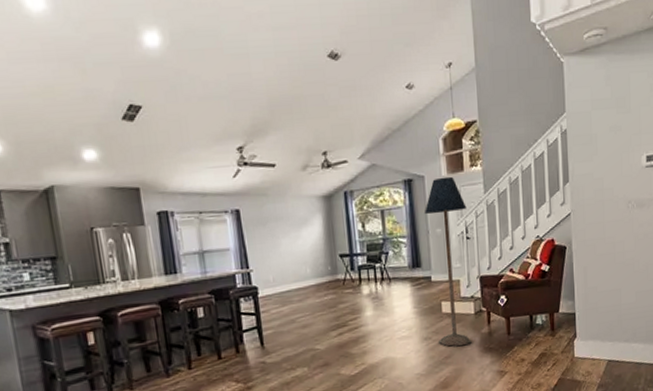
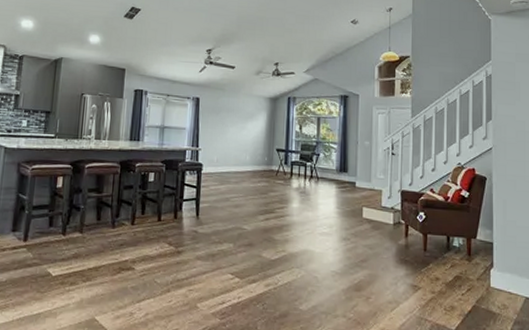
floor lamp: present [424,176,472,347] -> none [355,98,394,253]

